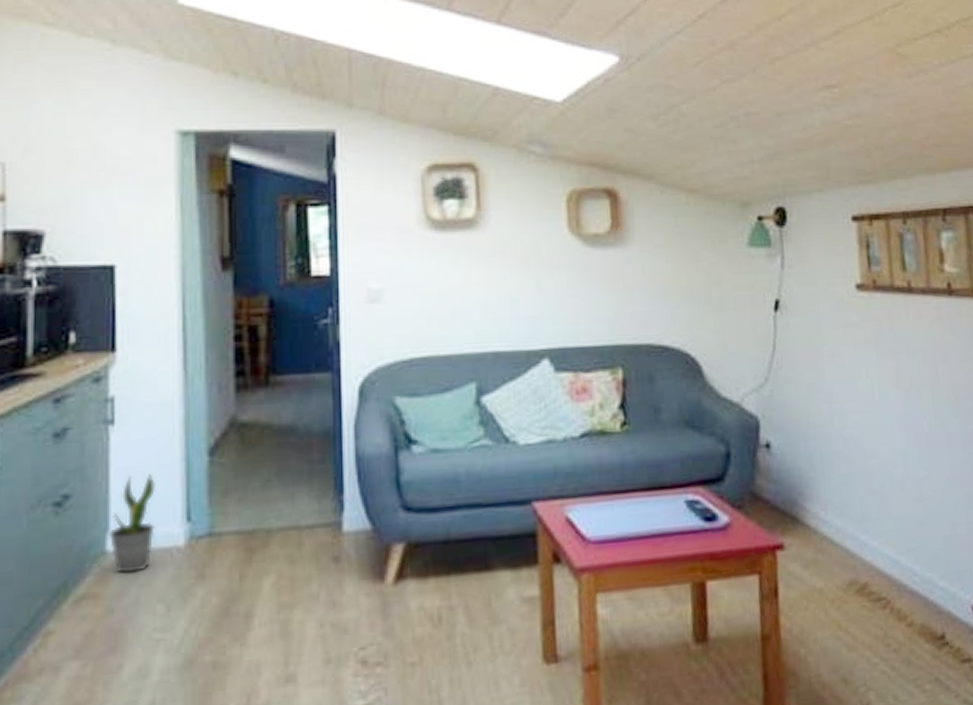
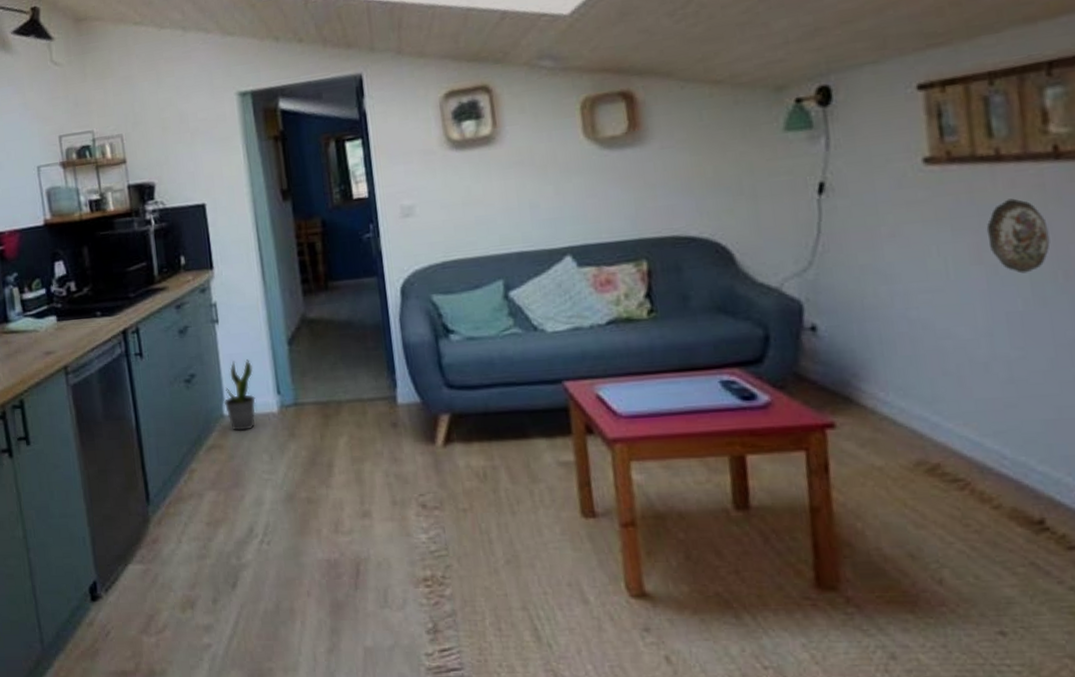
decorative plate: none [901,328,946,398] -> present [986,198,1050,274]

